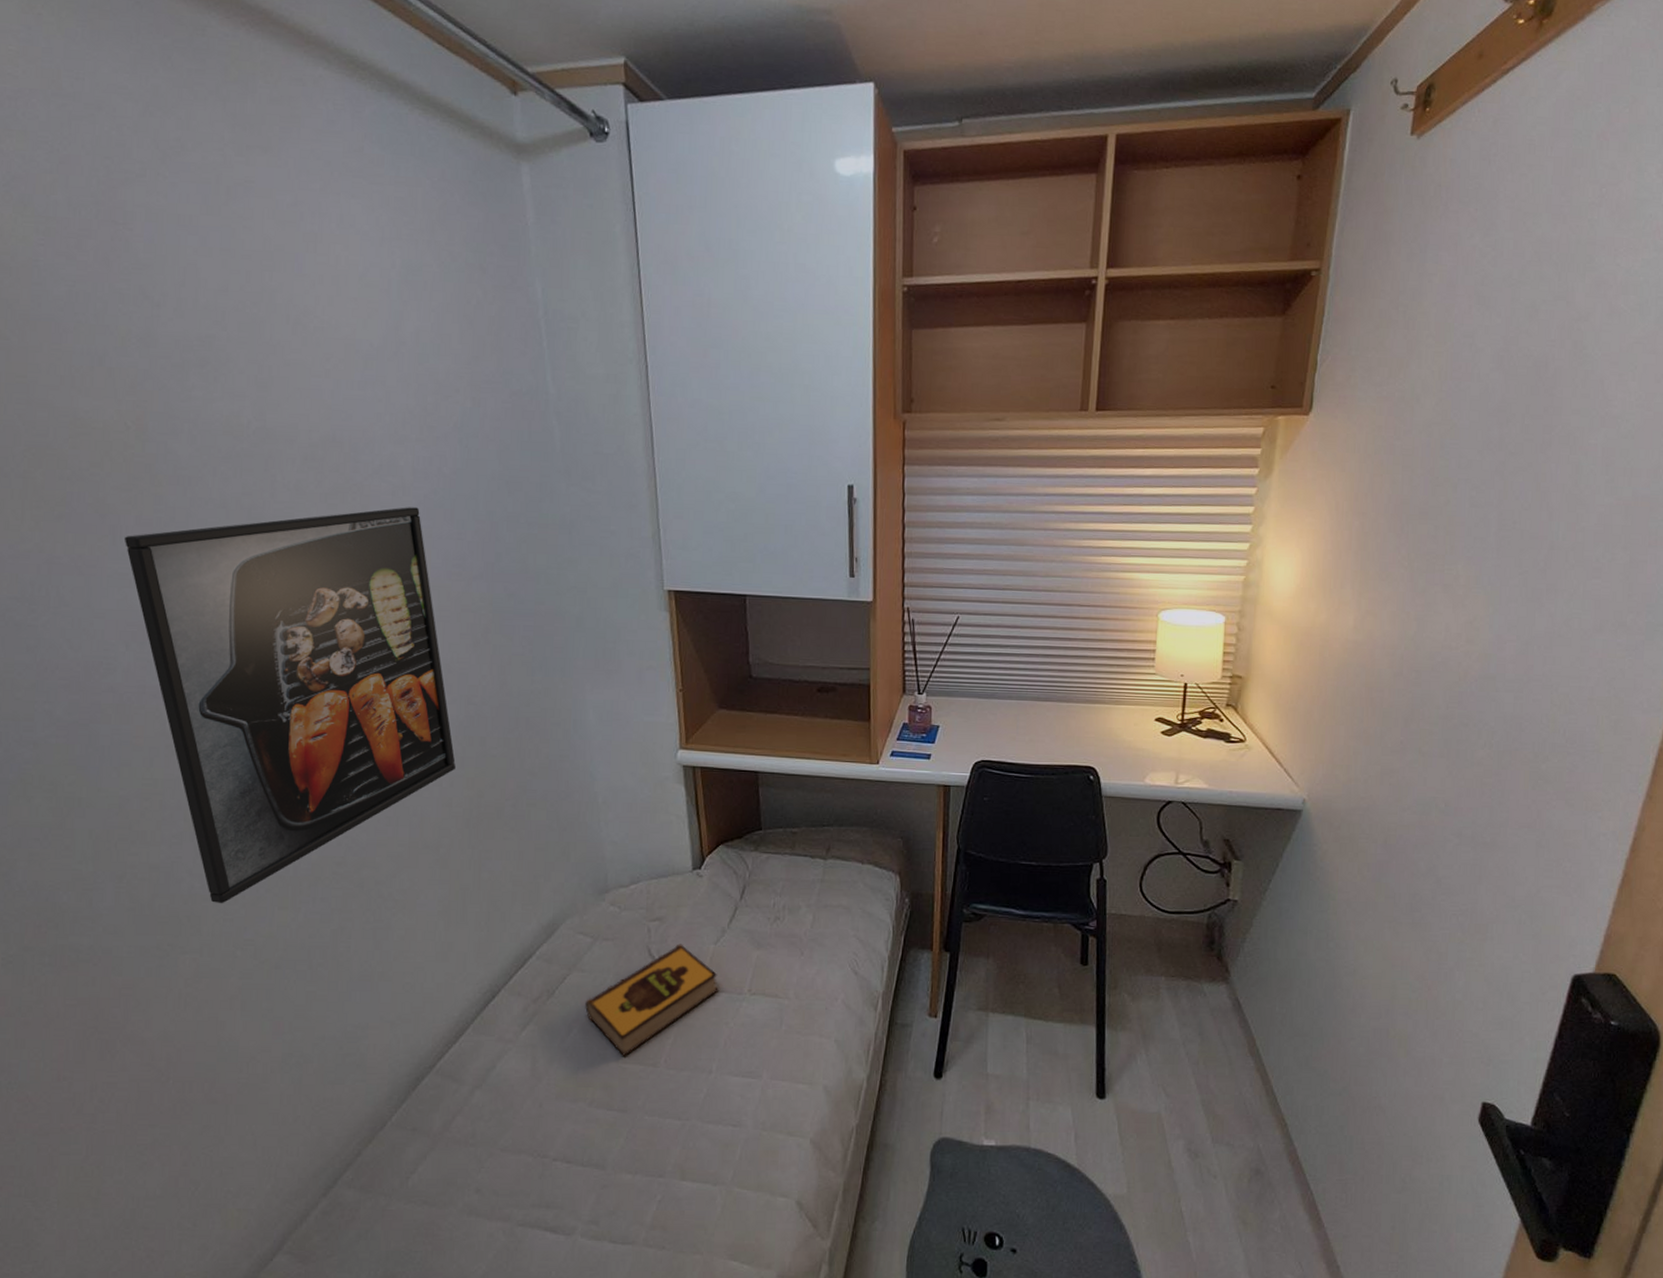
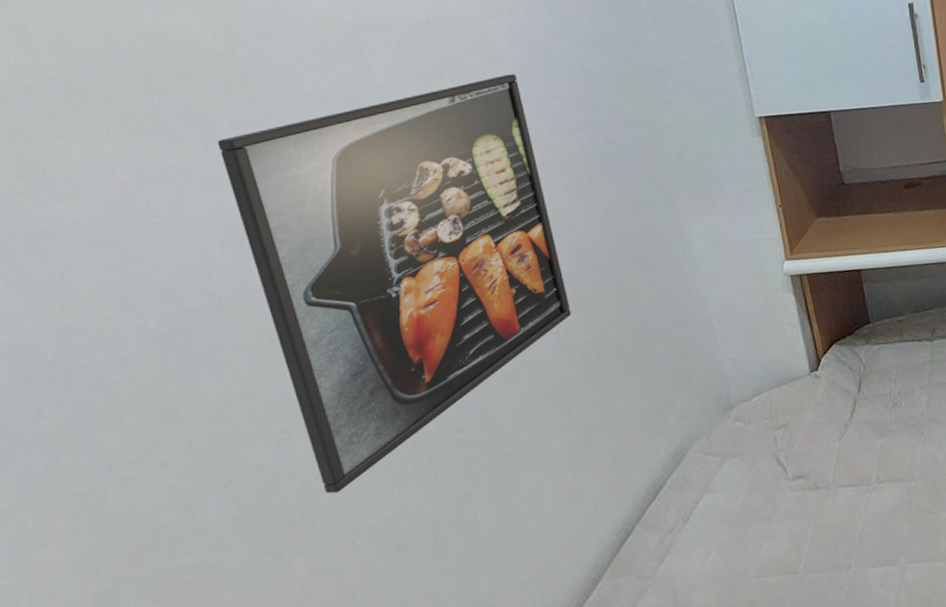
hardback book: present [585,944,718,1056] -> none [720,446,848,570]

